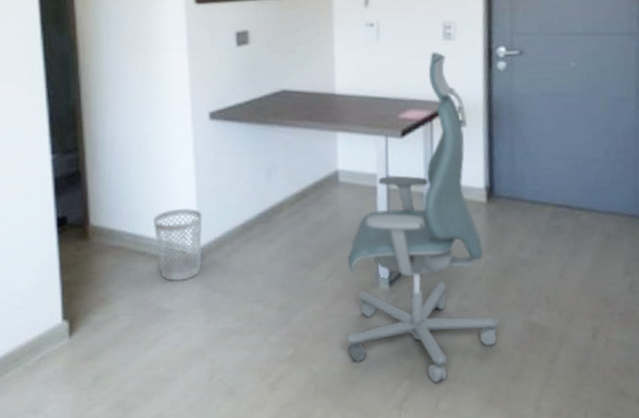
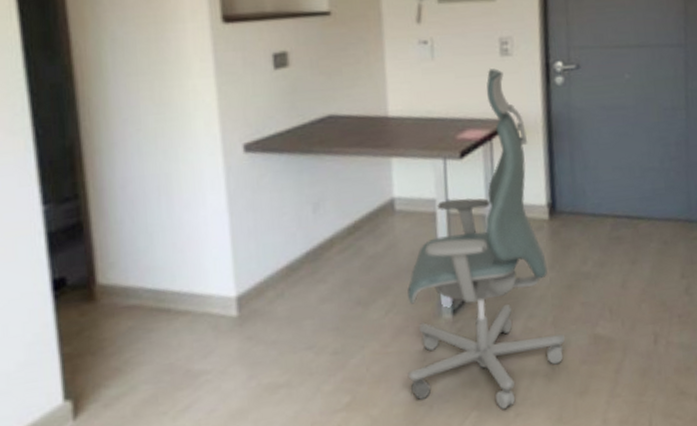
wastebasket: present [152,208,203,282] -> none [178,253,240,339]

